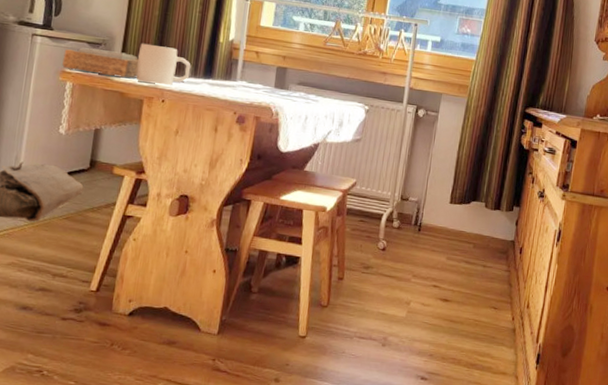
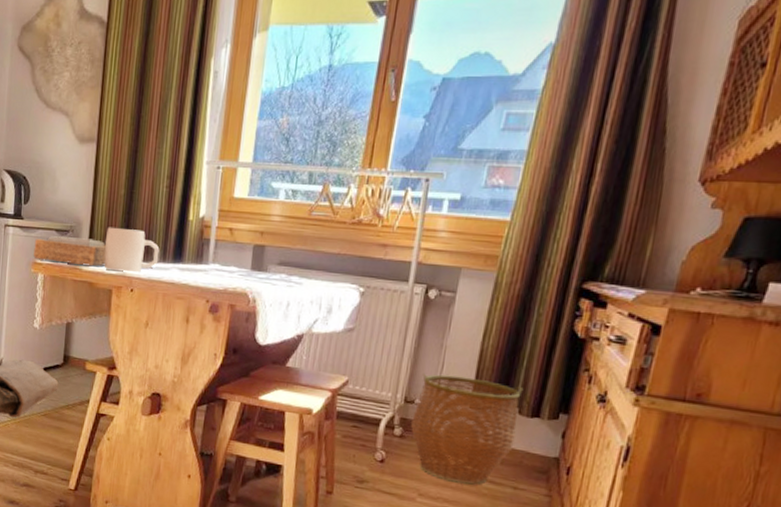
basket: none [405,175,488,265] -> present [410,372,524,485]

